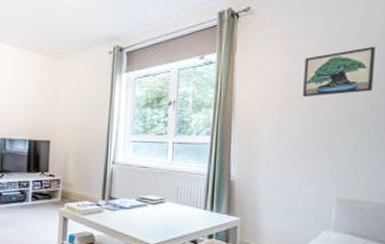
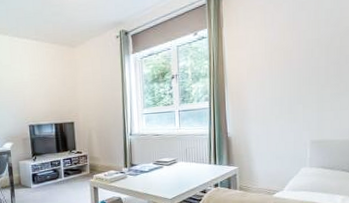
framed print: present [303,46,376,98] -> none [278,11,331,60]

